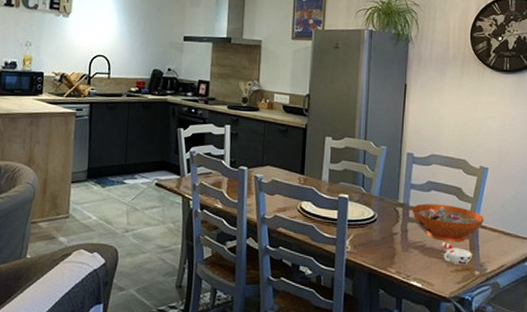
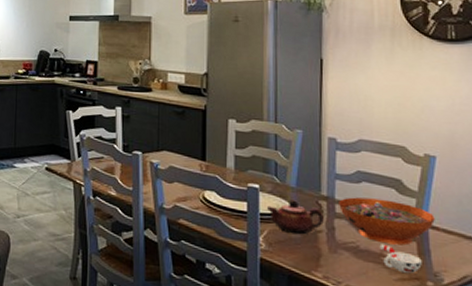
teapot: none [353,207,399,237] -> present [266,200,324,235]

